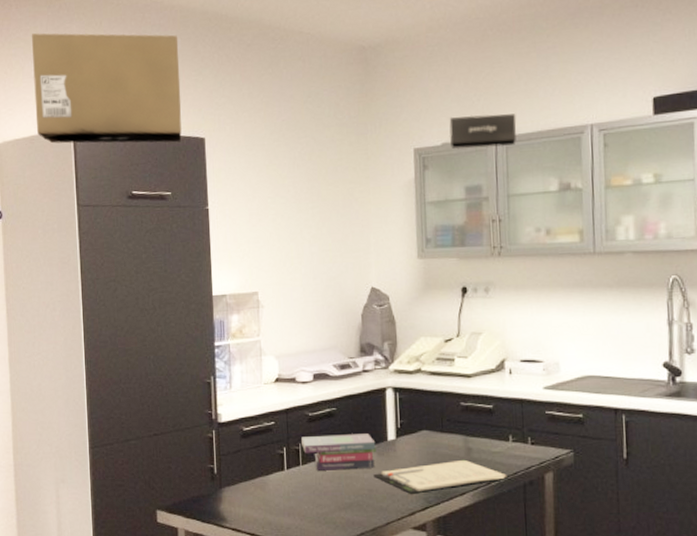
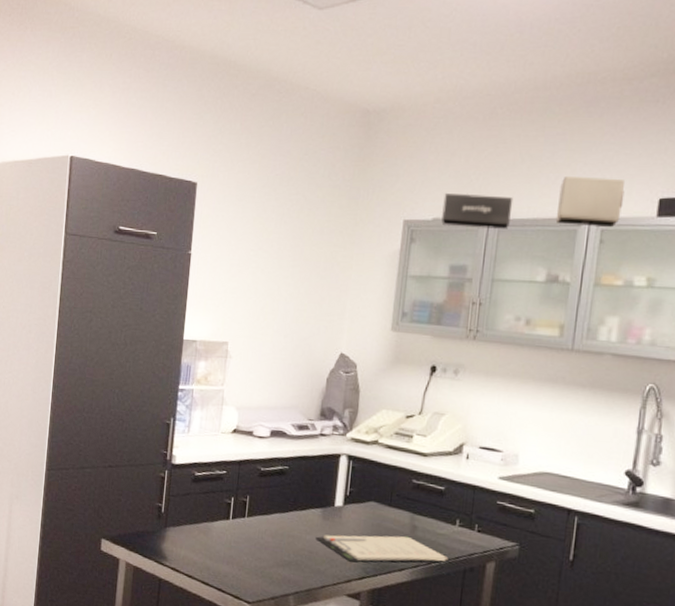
box: present [32,33,182,144] -> none [36,58,185,184]
books: present [301,433,376,471] -> none [250,490,323,531]
box: none [558,83,621,134] -> present [555,177,625,228]

